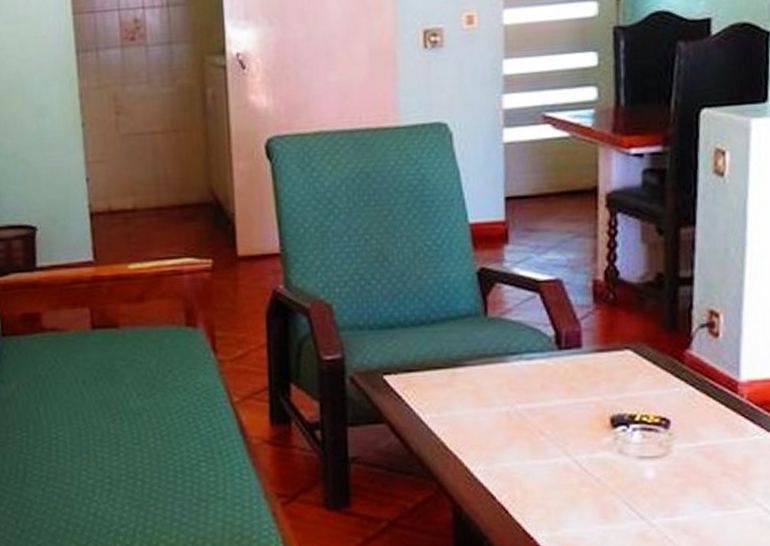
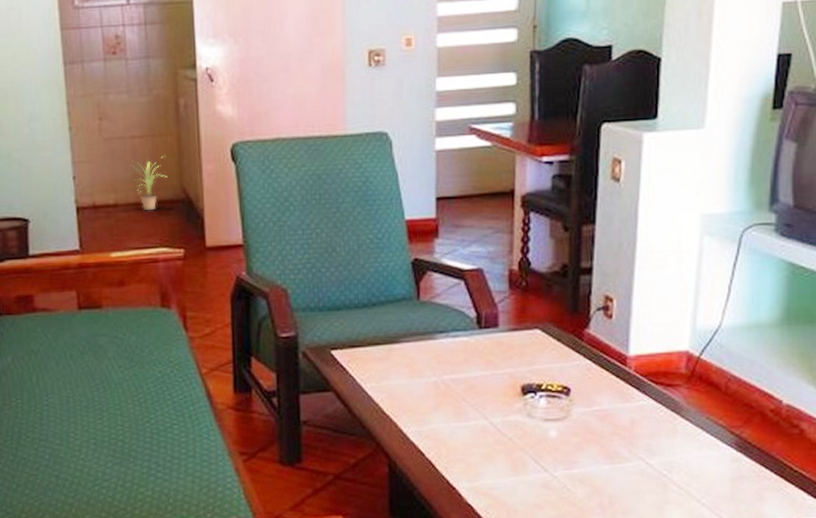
potted plant: none [152,154,193,216] -> present [131,156,168,211]

